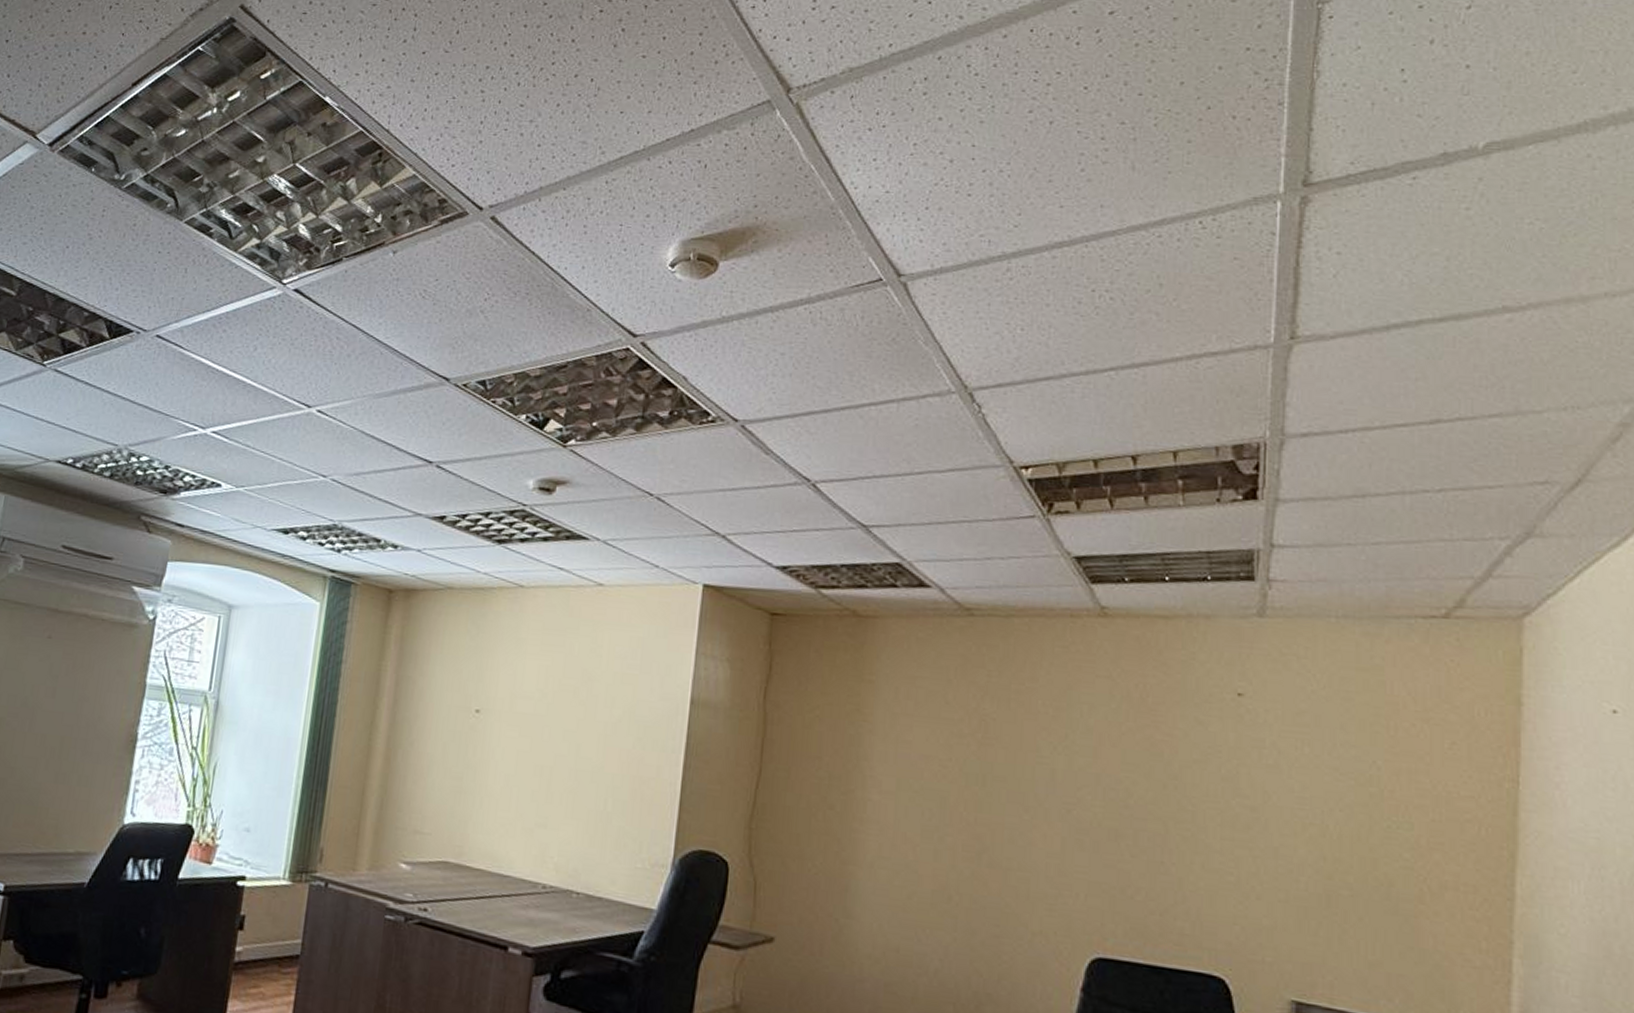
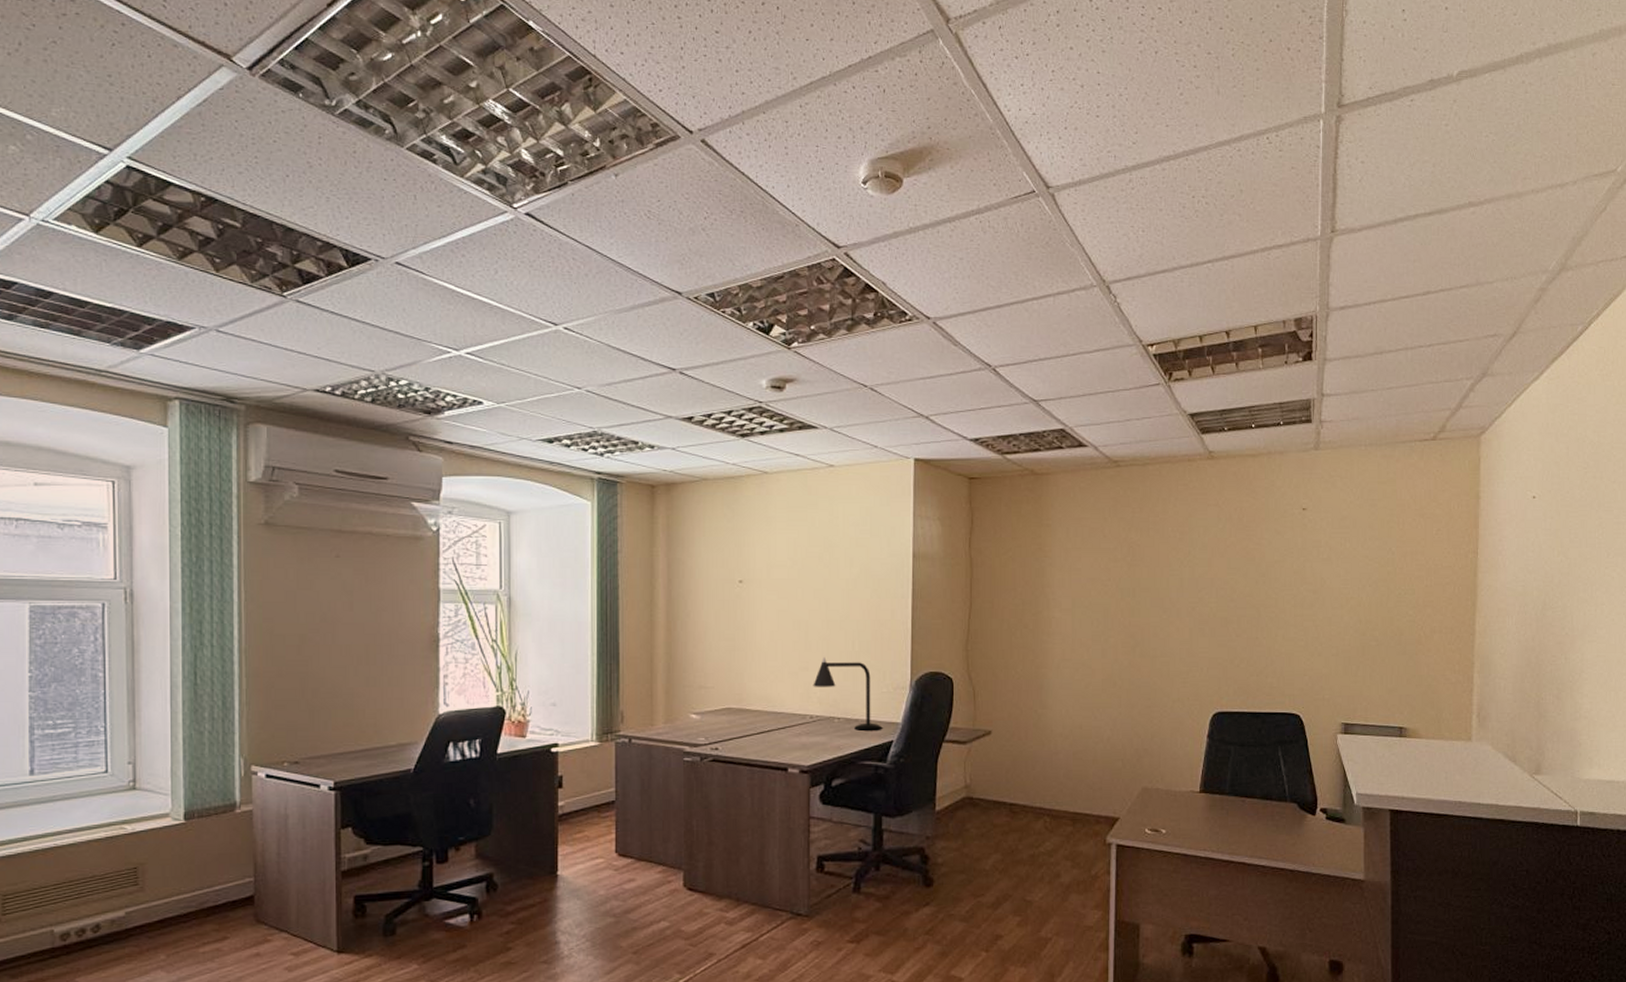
desk lamp: none [550,814,632,916] -> present [813,657,883,732]

